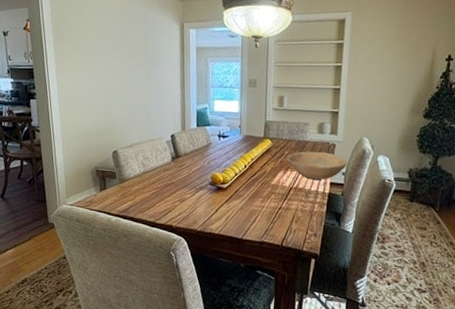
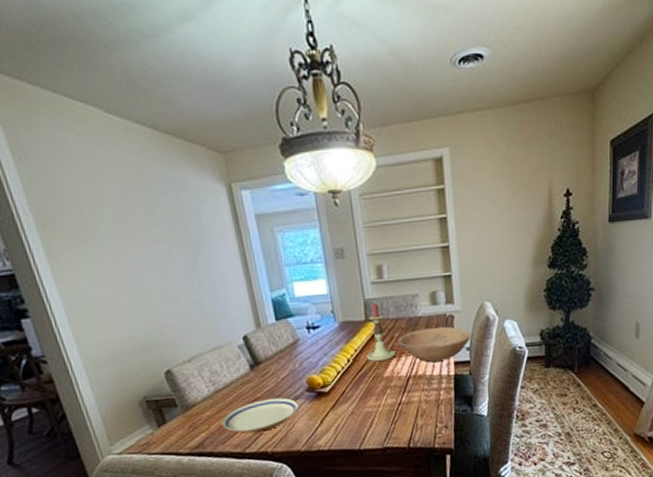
plate: none [144,184,201,209] -> present [221,397,298,434]
candlestick: none [259,125,284,172] -> present [366,304,397,362]

